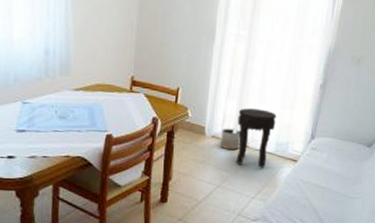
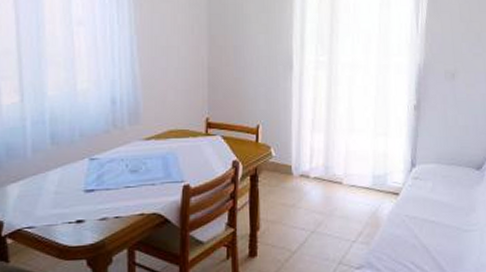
planter: present [220,128,241,150] -> none [310,164,332,189]
side table: present [236,108,276,168] -> none [326,139,370,206]

